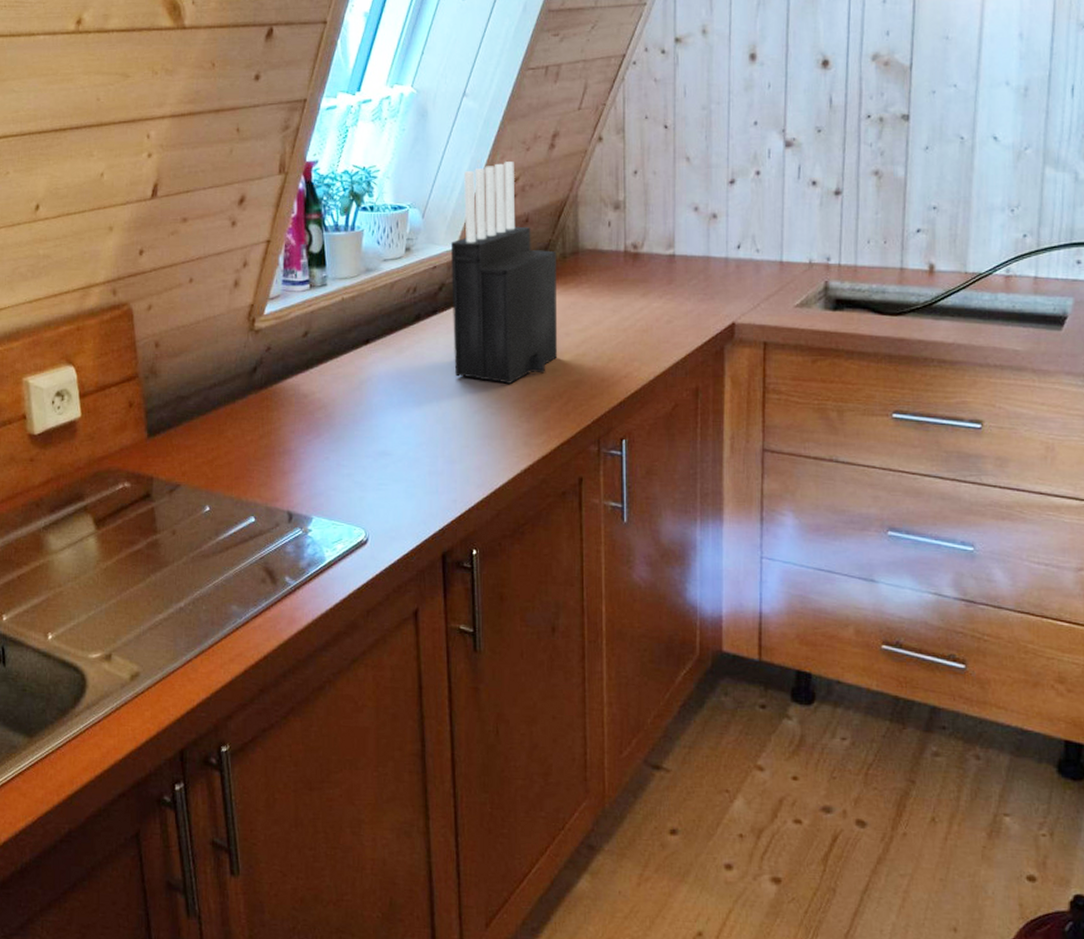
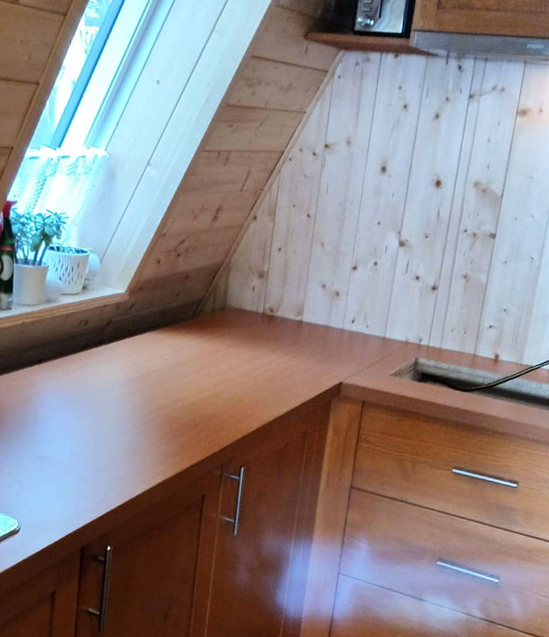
knife block: present [450,162,558,384] -> none [111,225,208,411]

